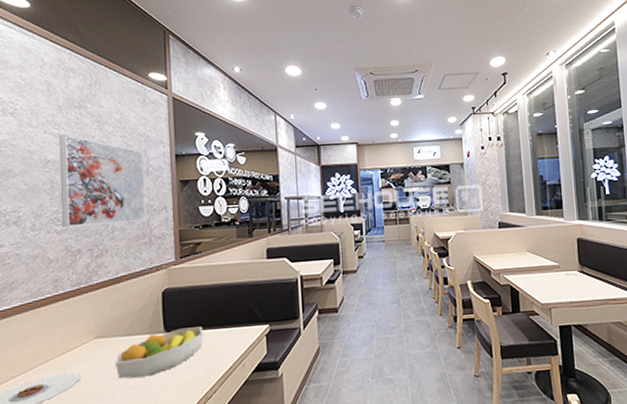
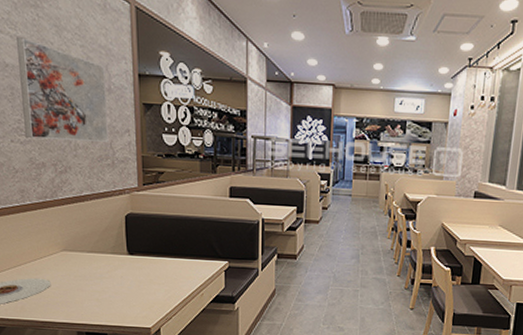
fruit bowl: present [114,326,204,379] -> none [81,253,165,292]

